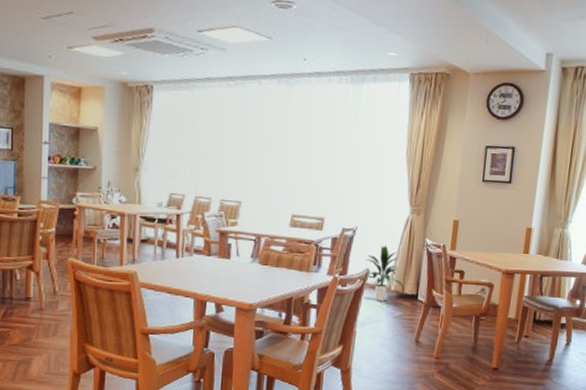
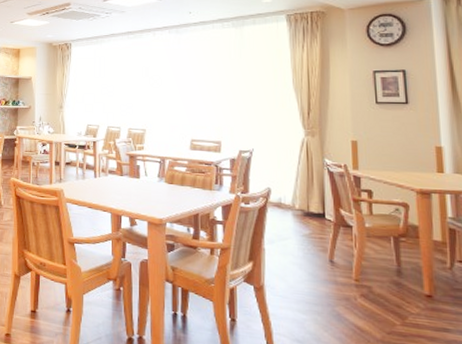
indoor plant: present [366,245,405,301] -> none [265,165,310,219]

